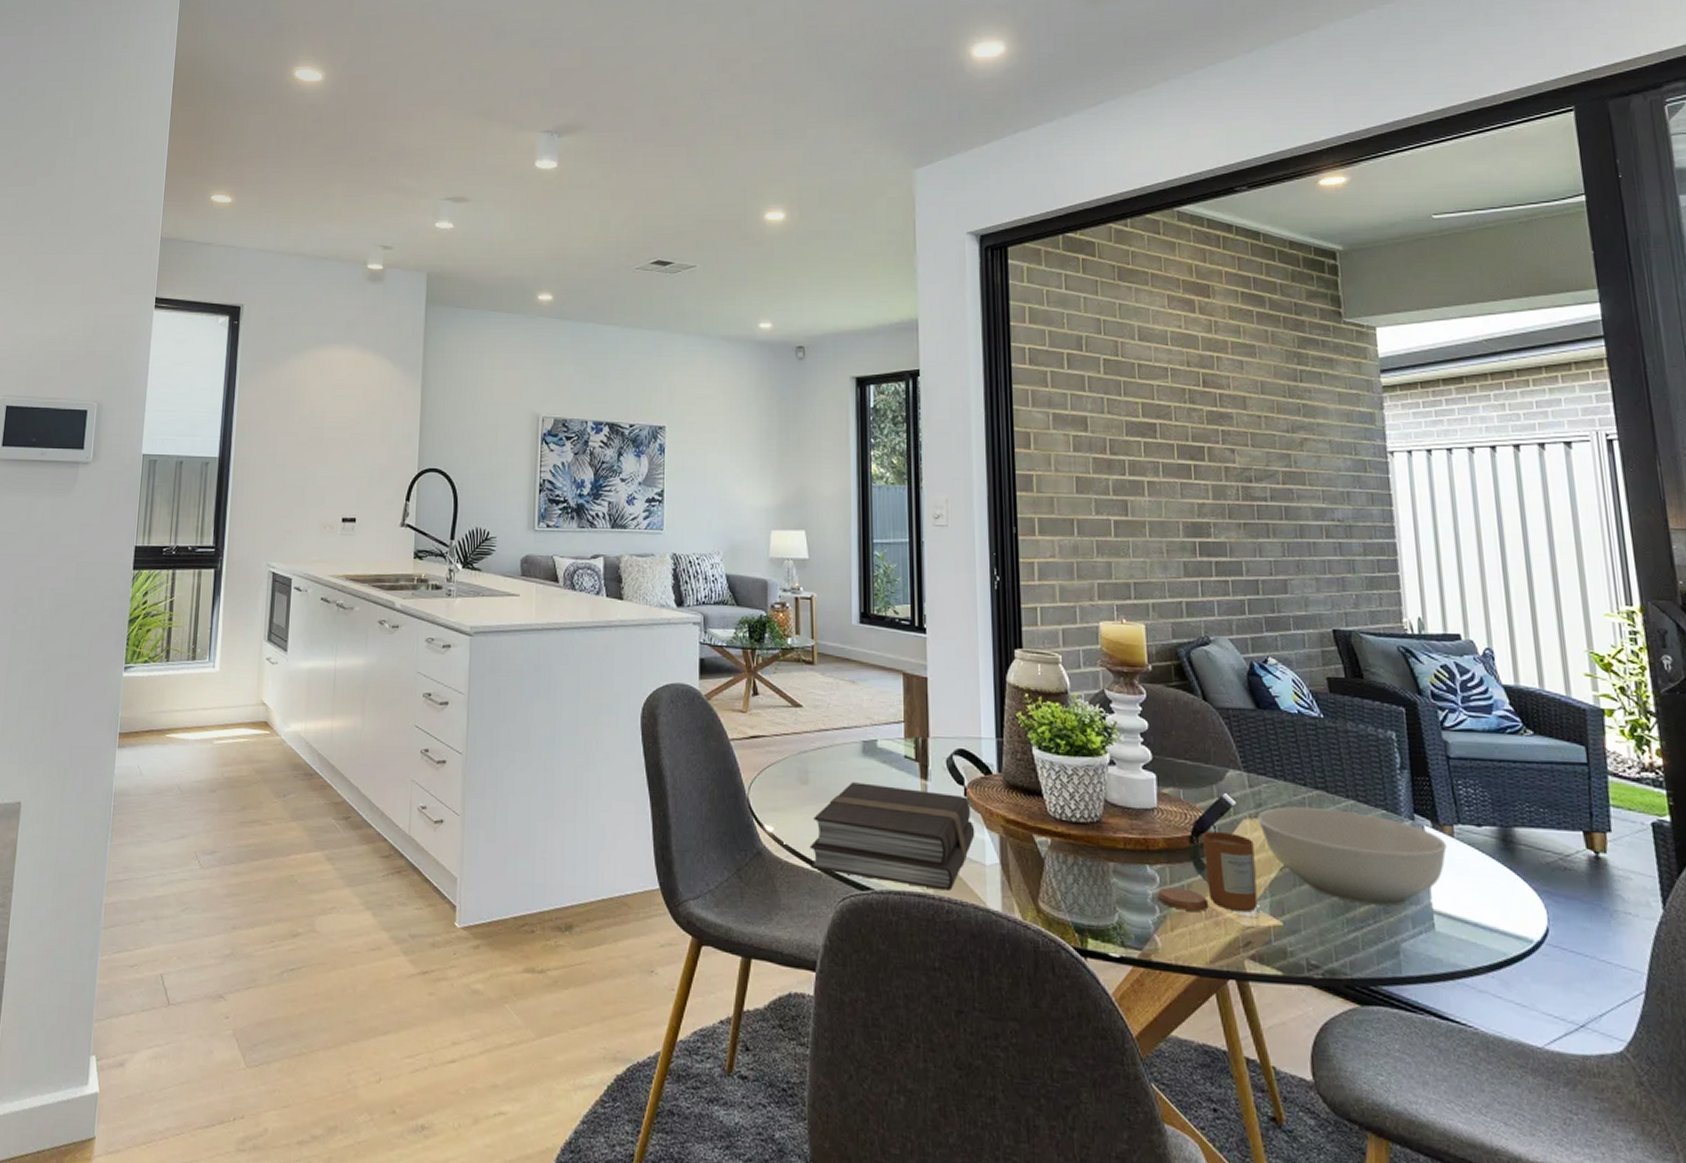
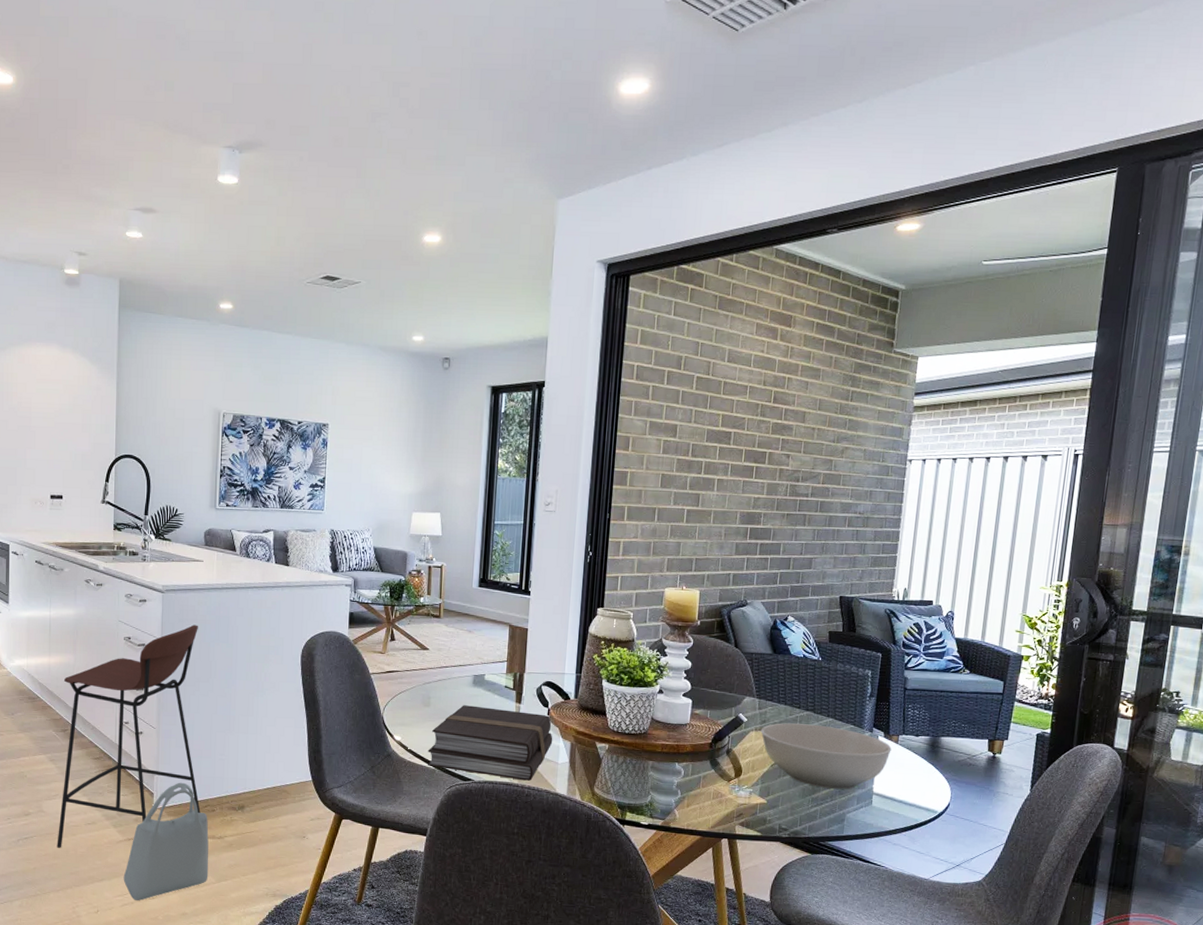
bar stool: none [330,676,516,985] -> present [57,624,201,848]
handbag: none [414,890,527,1065] -> present [123,782,209,901]
candle: present [1157,831,1258,913] -> none [680,739,755,795]

